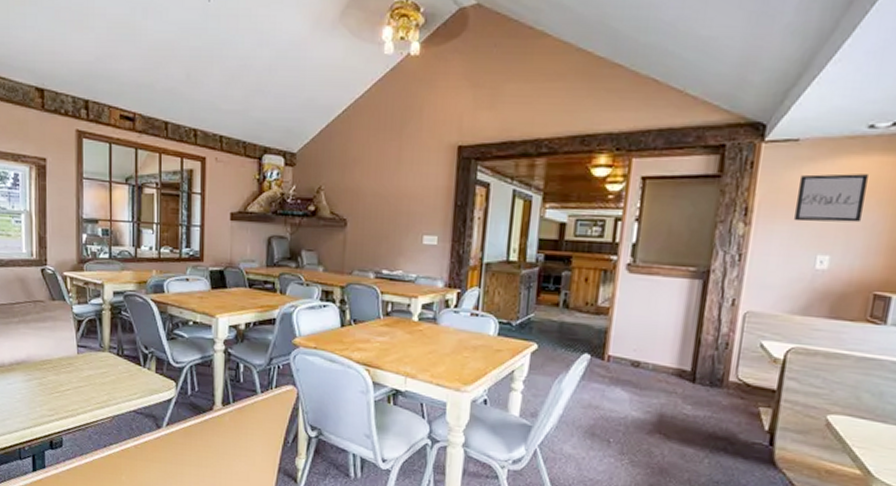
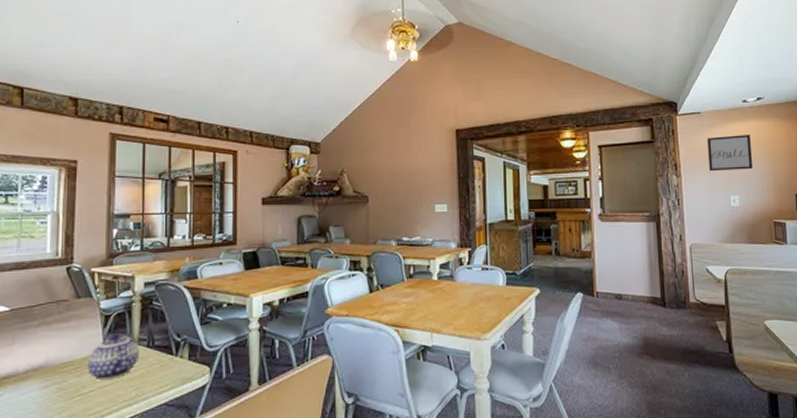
teapot: none [64,338,111,382] -> present [88,333,140,381]

